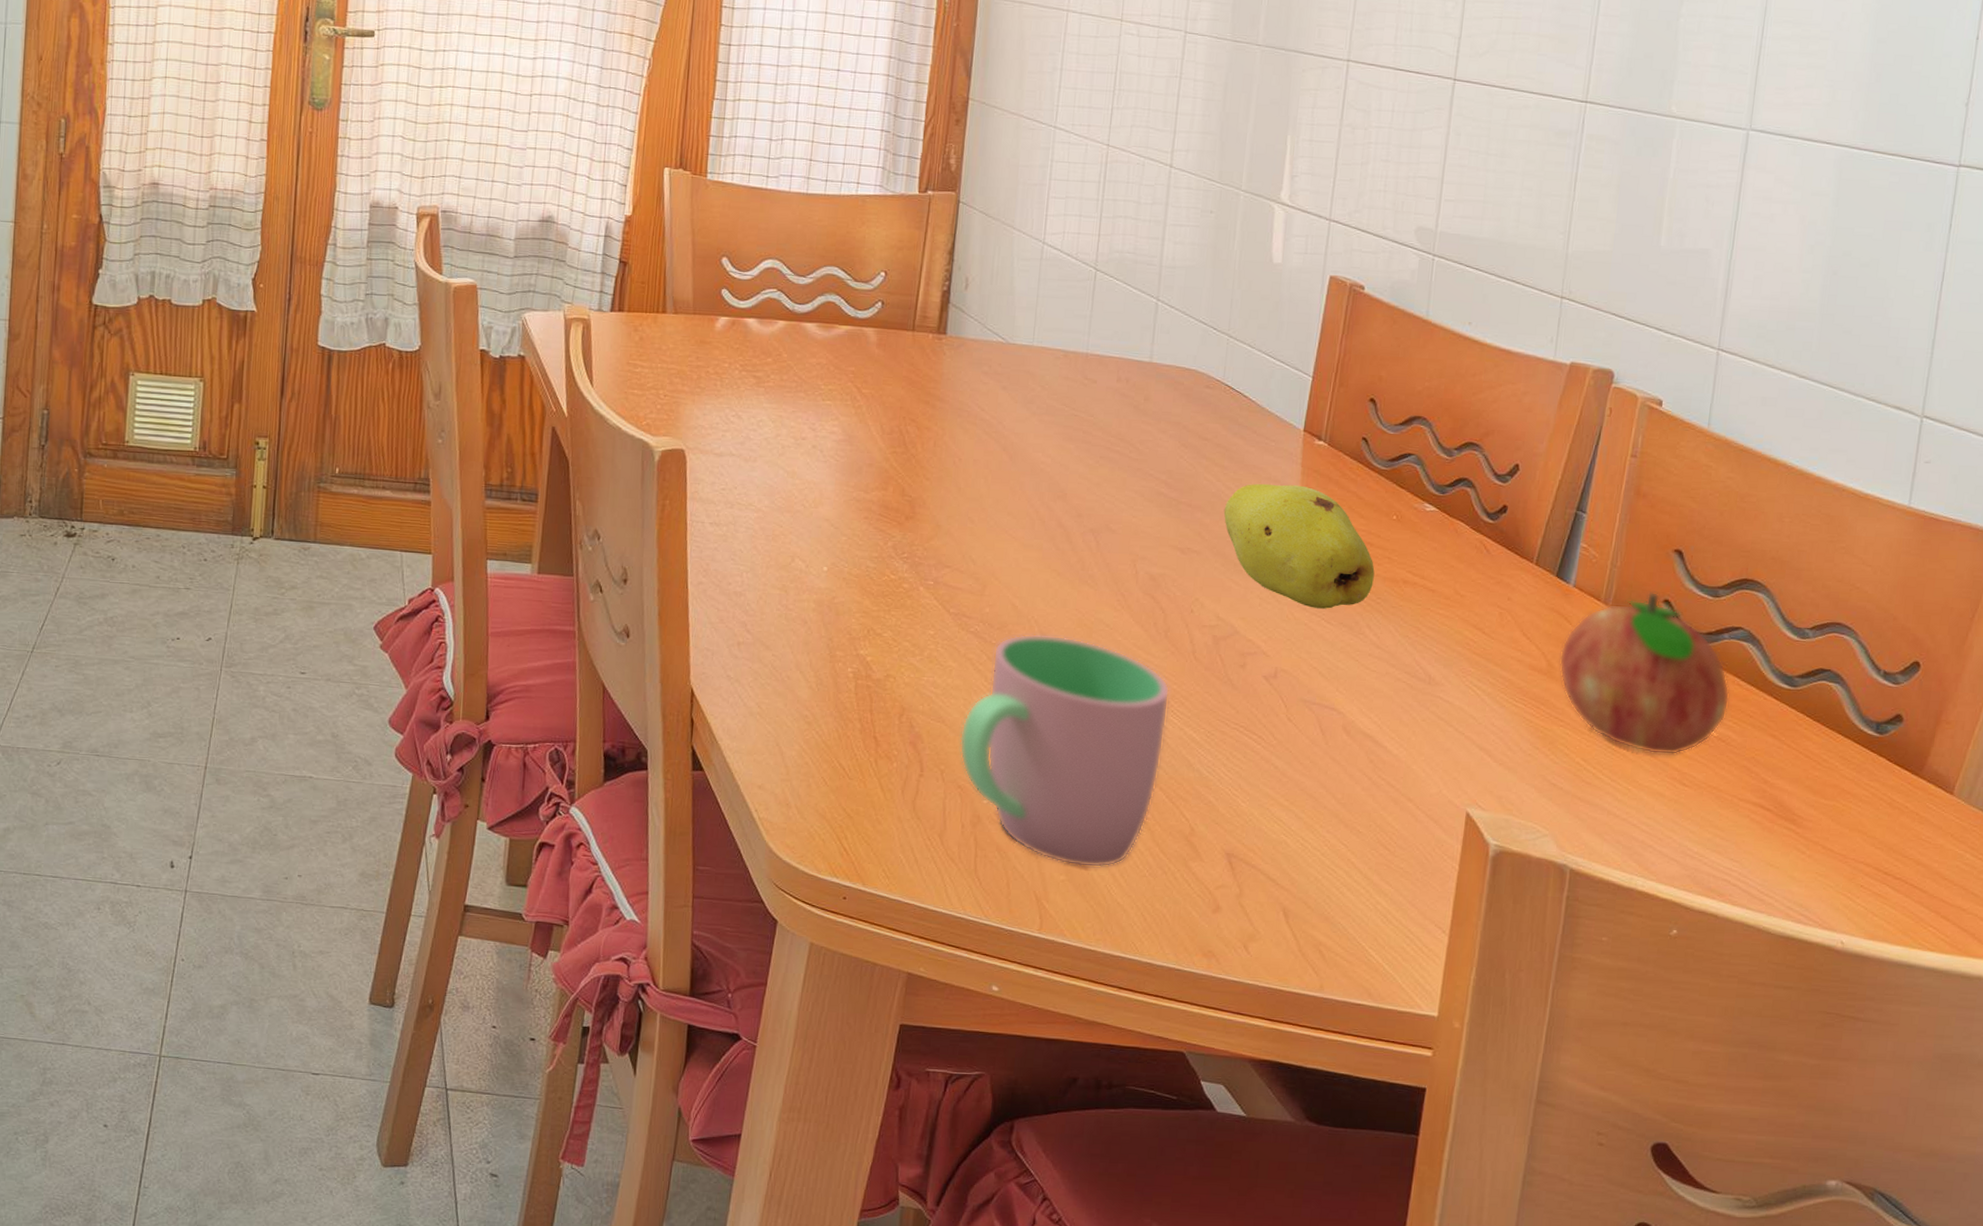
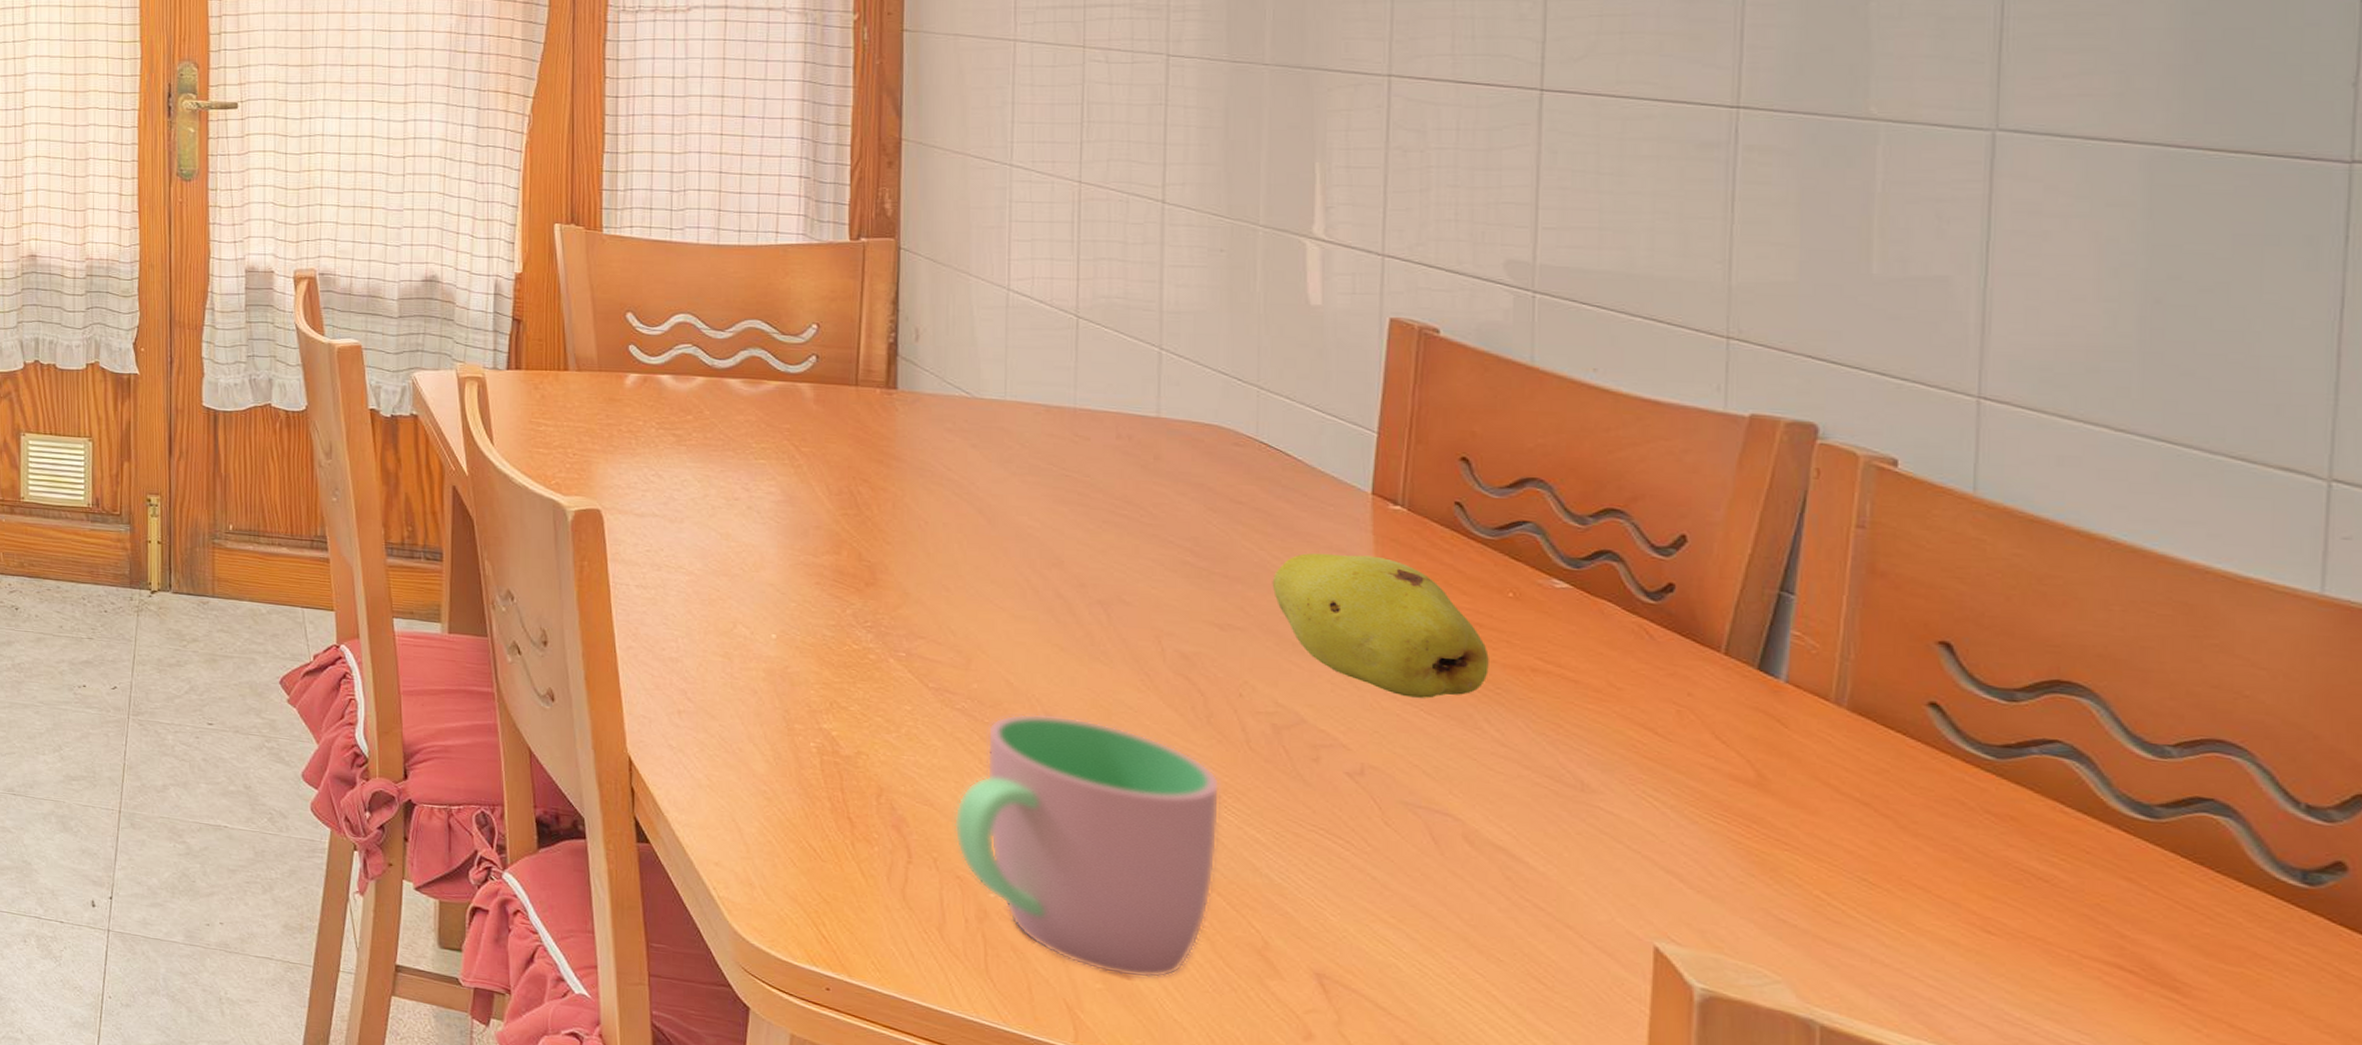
fruit: present [1559,591,1730,755] -> none [1774,691,2050,895]

